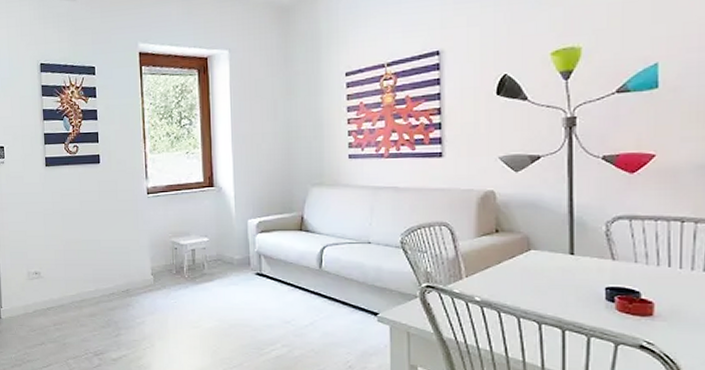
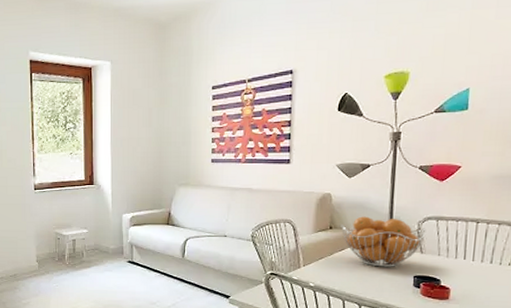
fruit basket: none [509,217,617,277] -> present [340,216,426,267]

